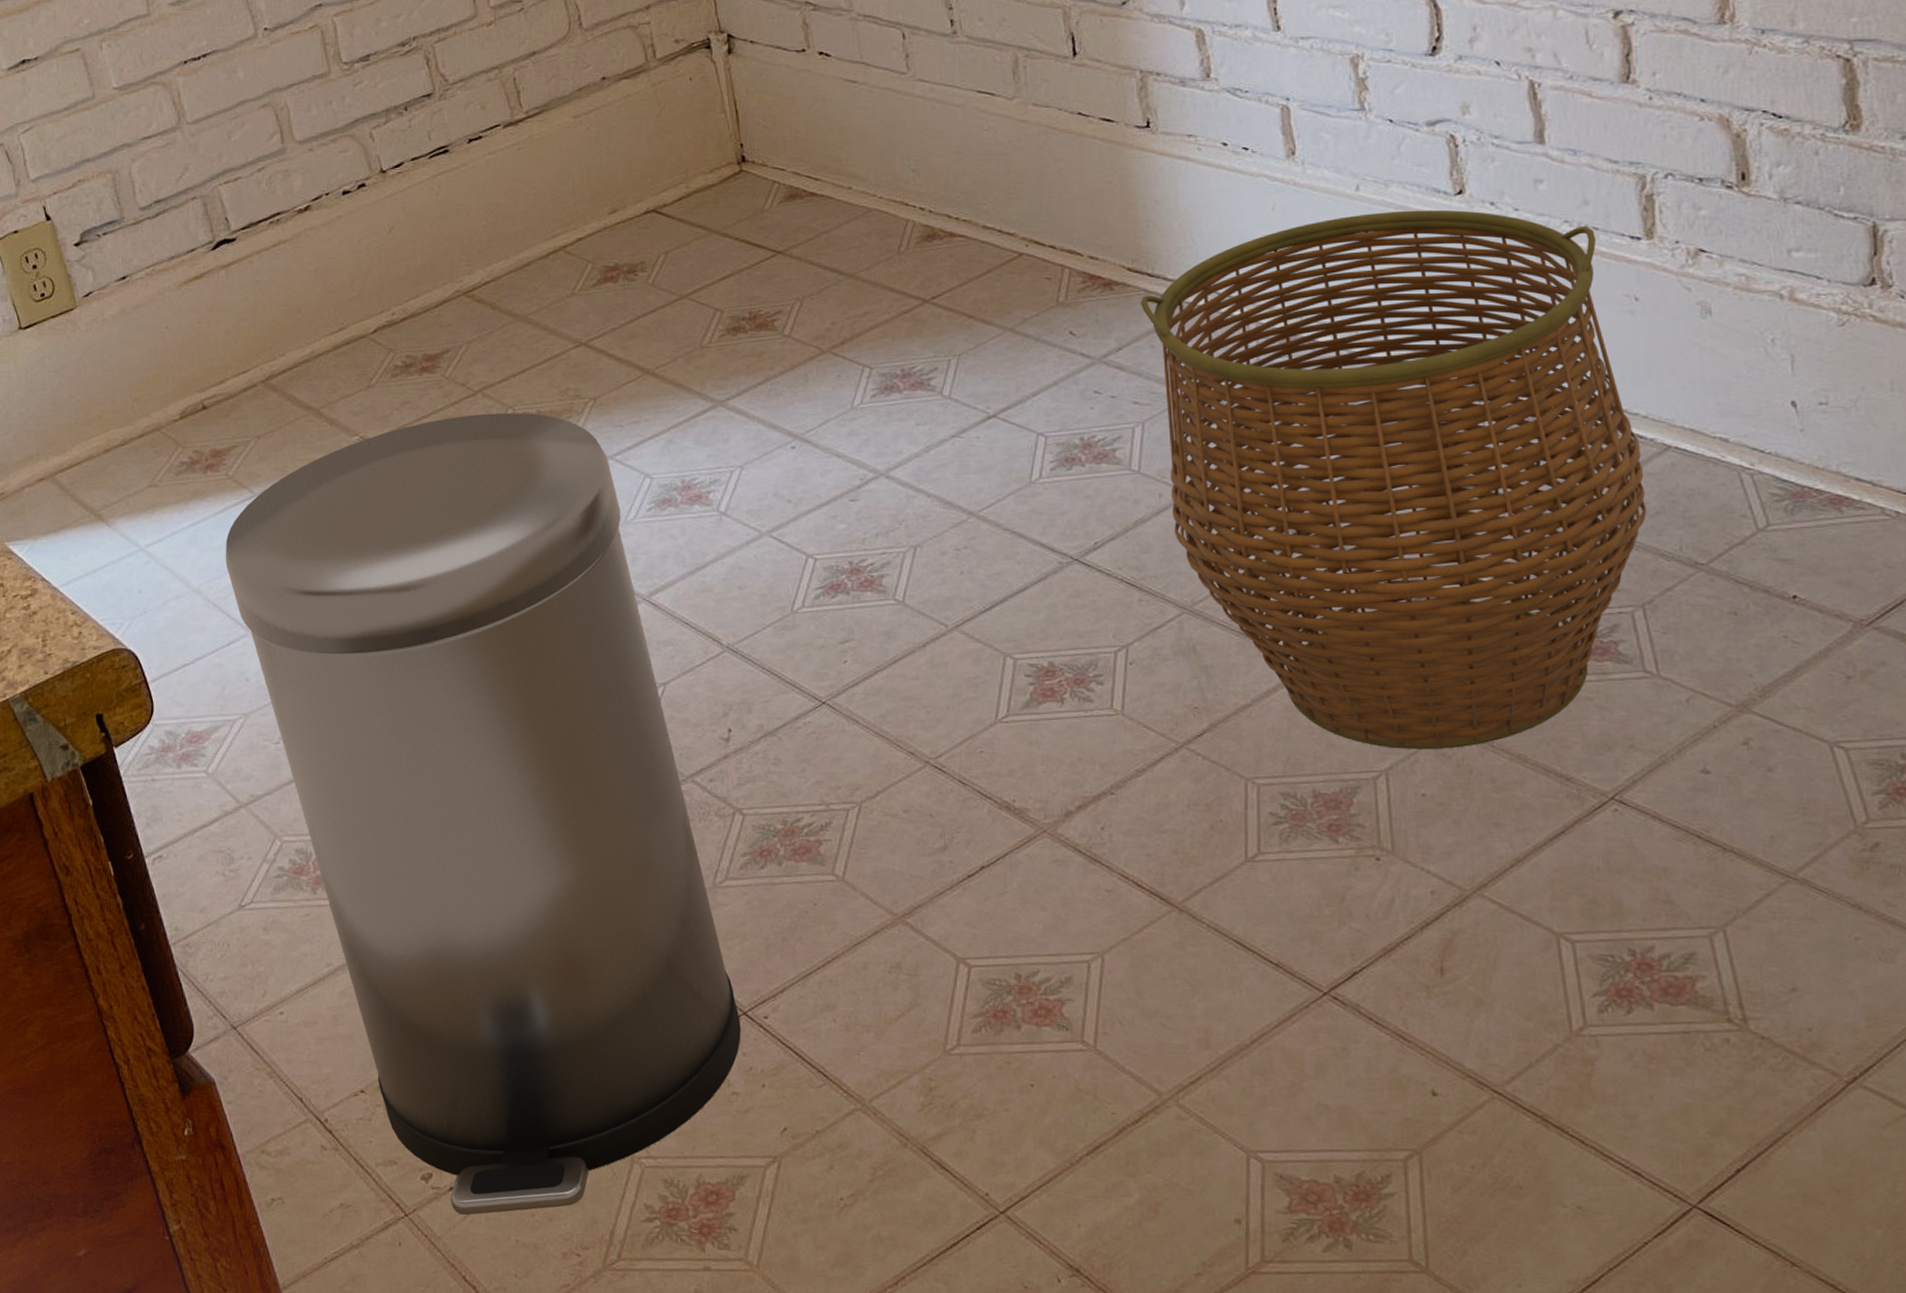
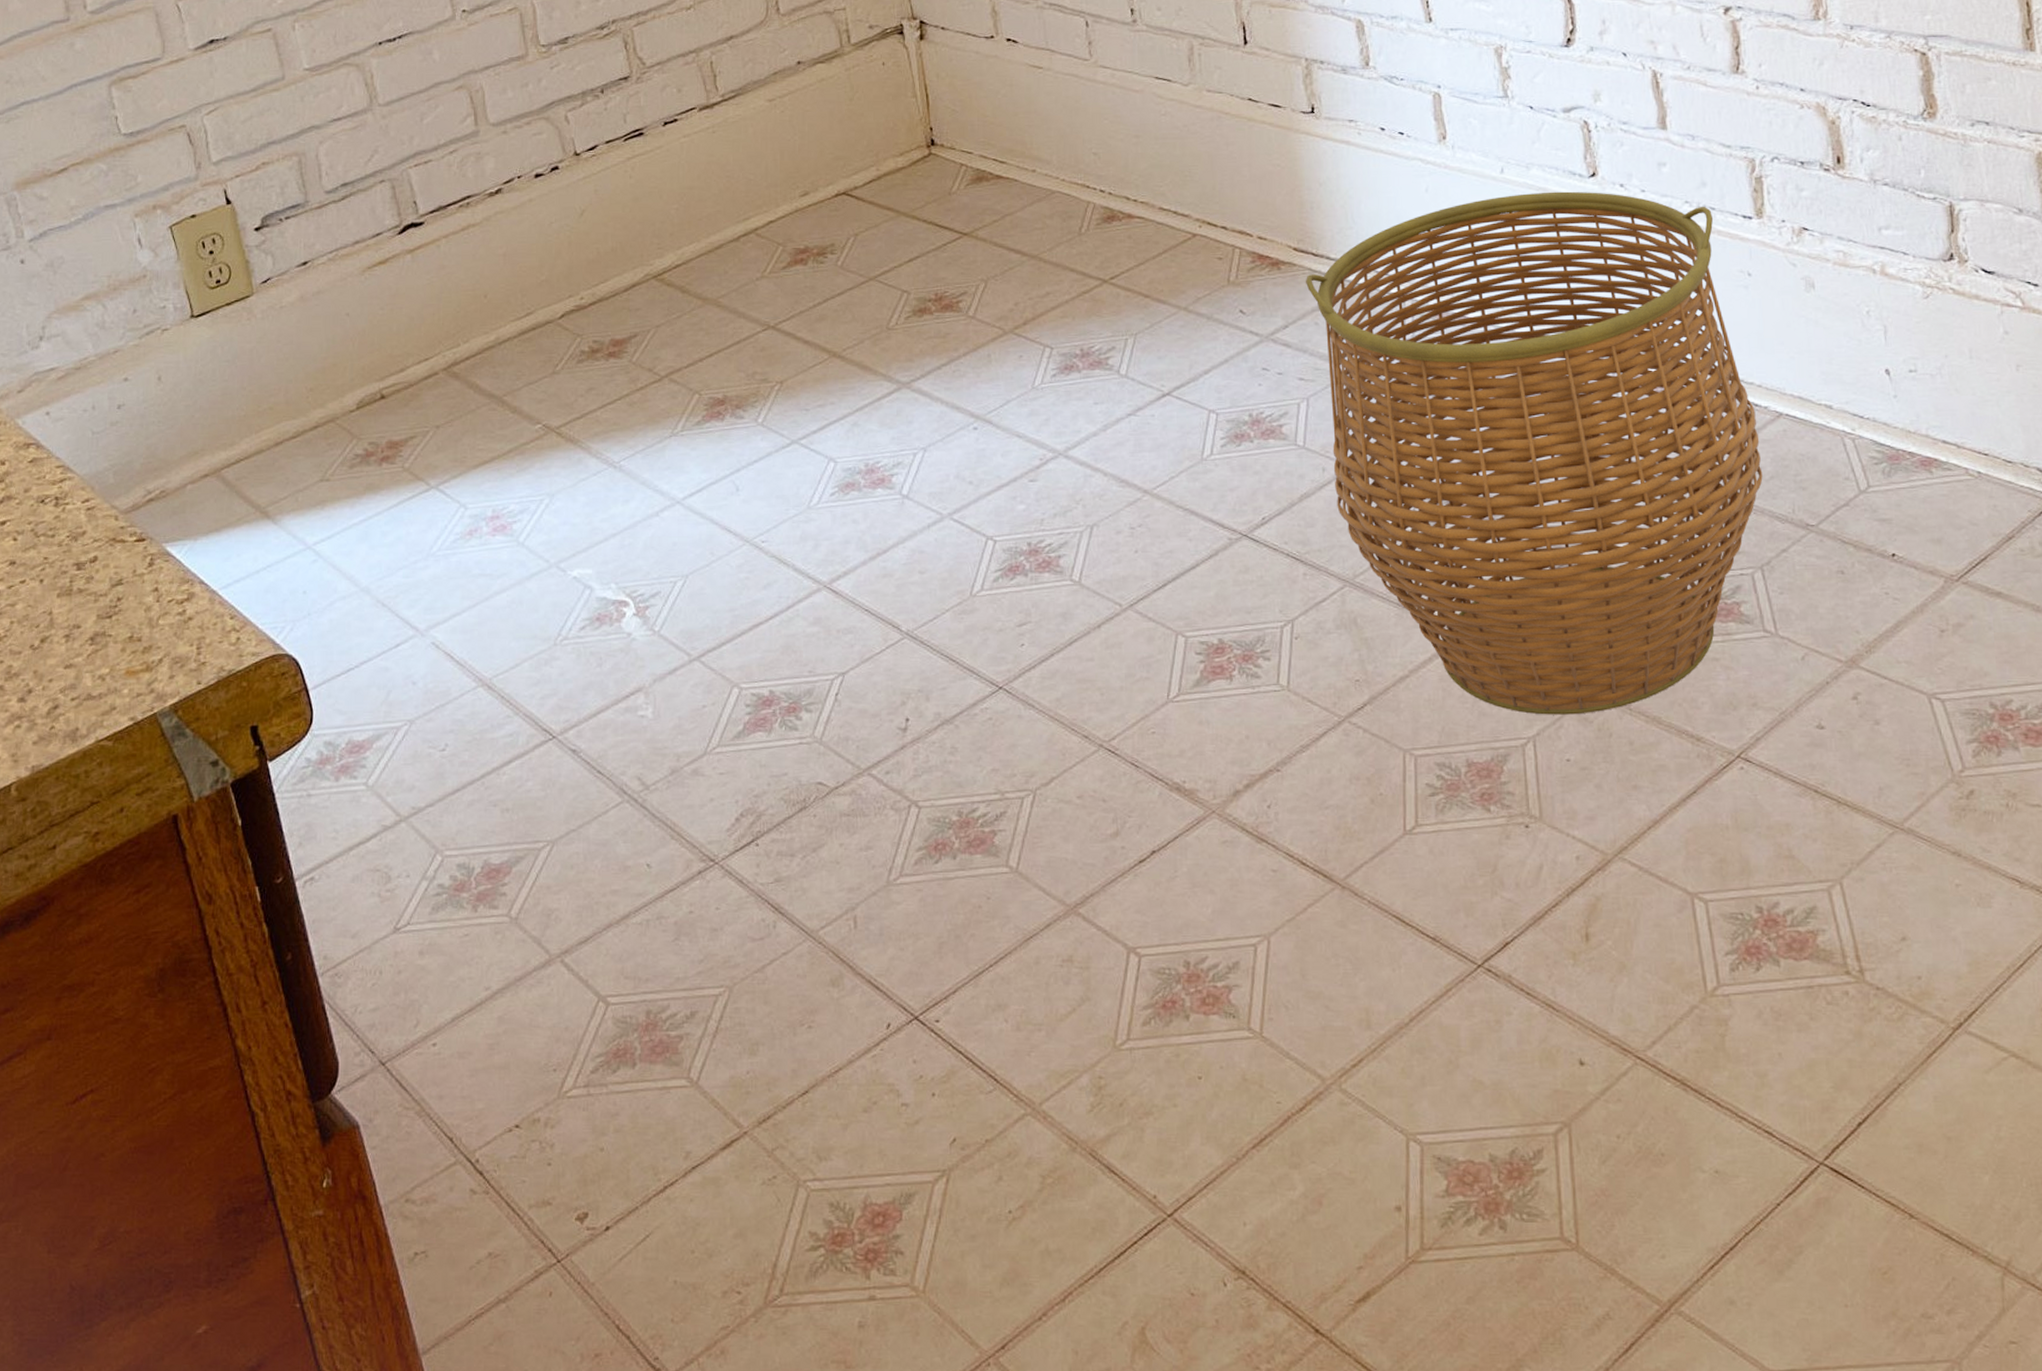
pedal bin: present [225,413,741,1216] -> none [397,398,912,1257]

